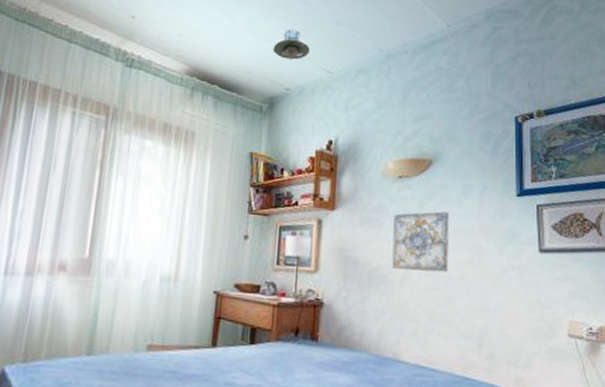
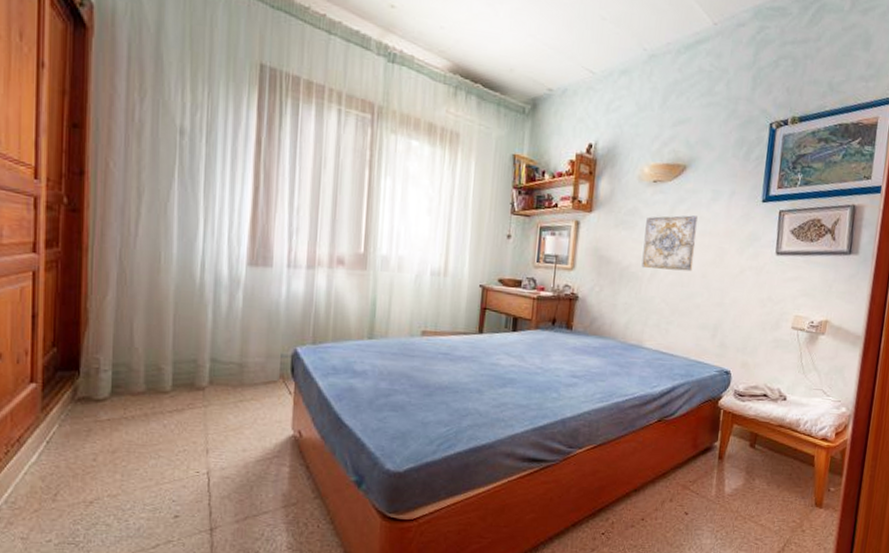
ceiling lamp: present [272,29,310,61] -> none [536,23,573,59]

